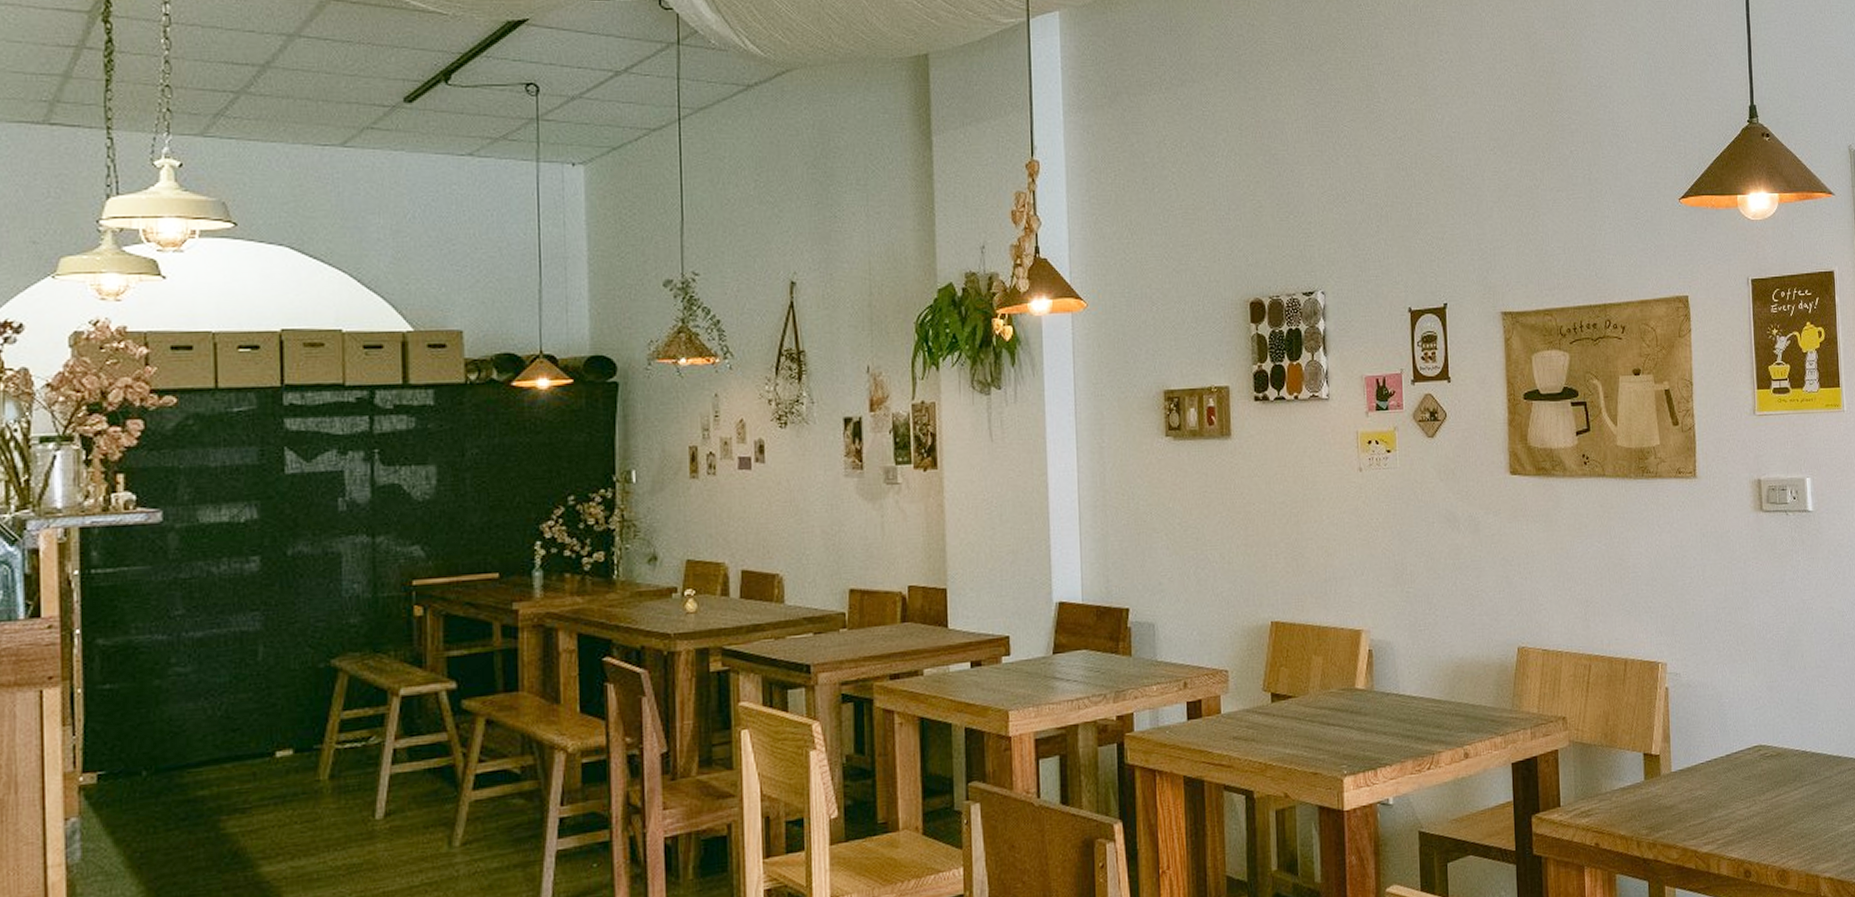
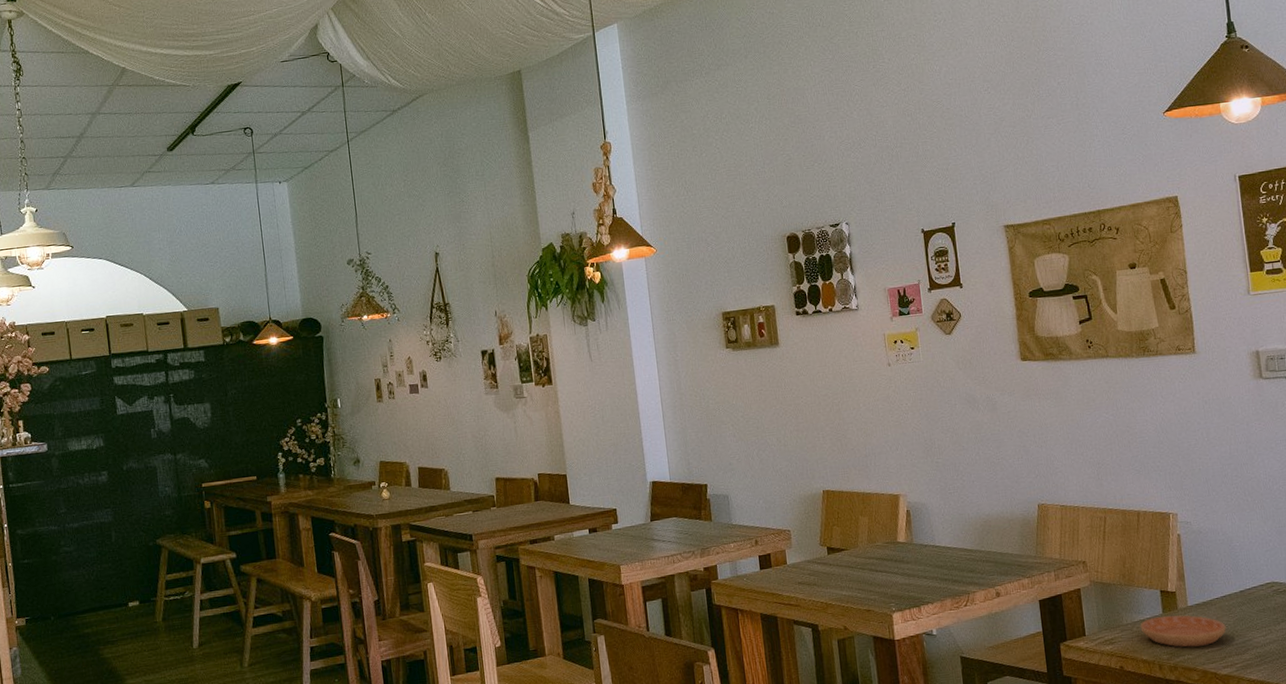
saucer: none [1620,782,1710,821] -> present [1140,615,1227,648]

